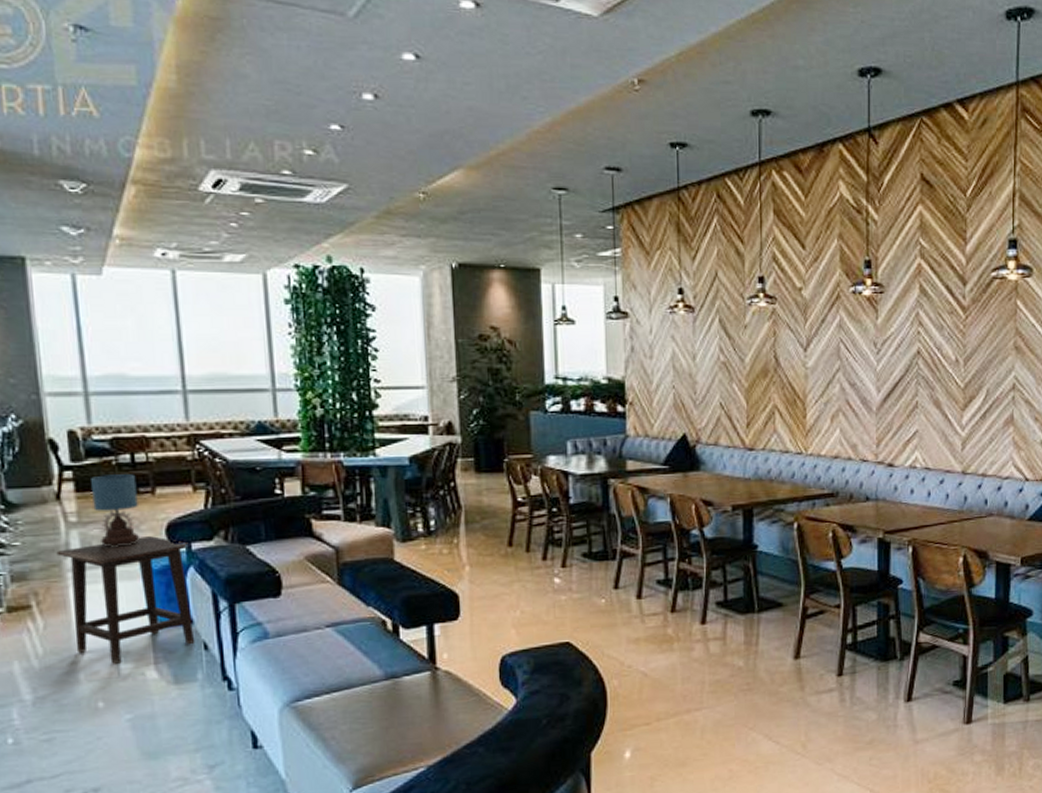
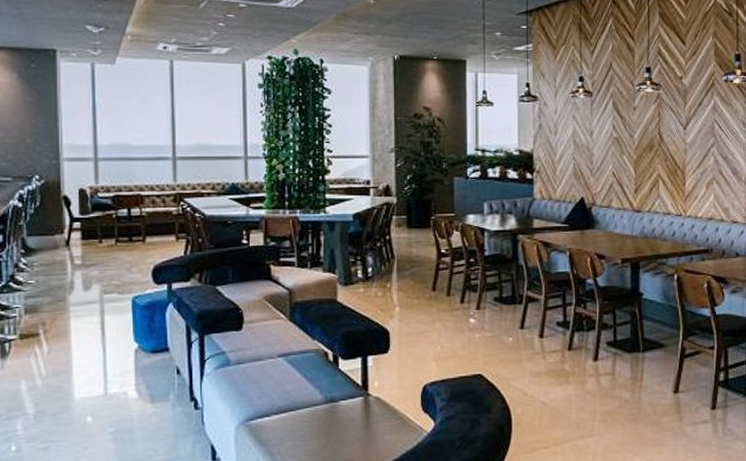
side table: present [56,536,195,664] -> none [63,277,170,385]
table lamp: present [91,474,139,547] -> none [95,225,131,286]

